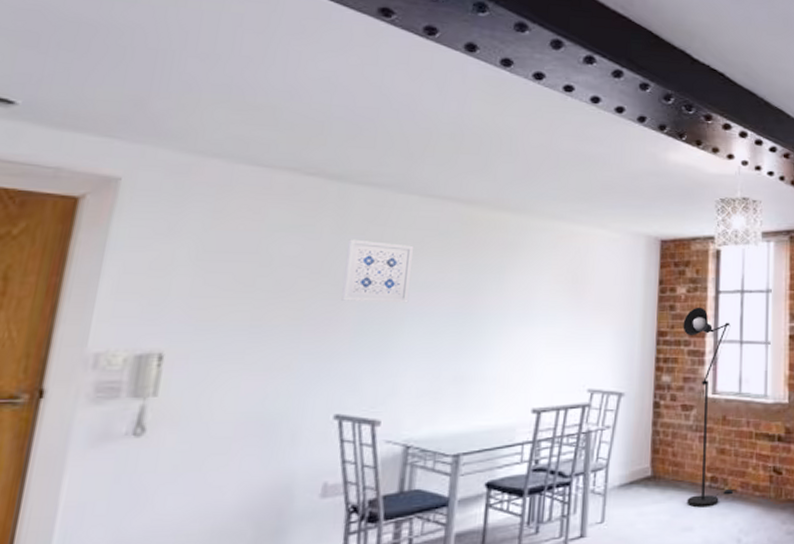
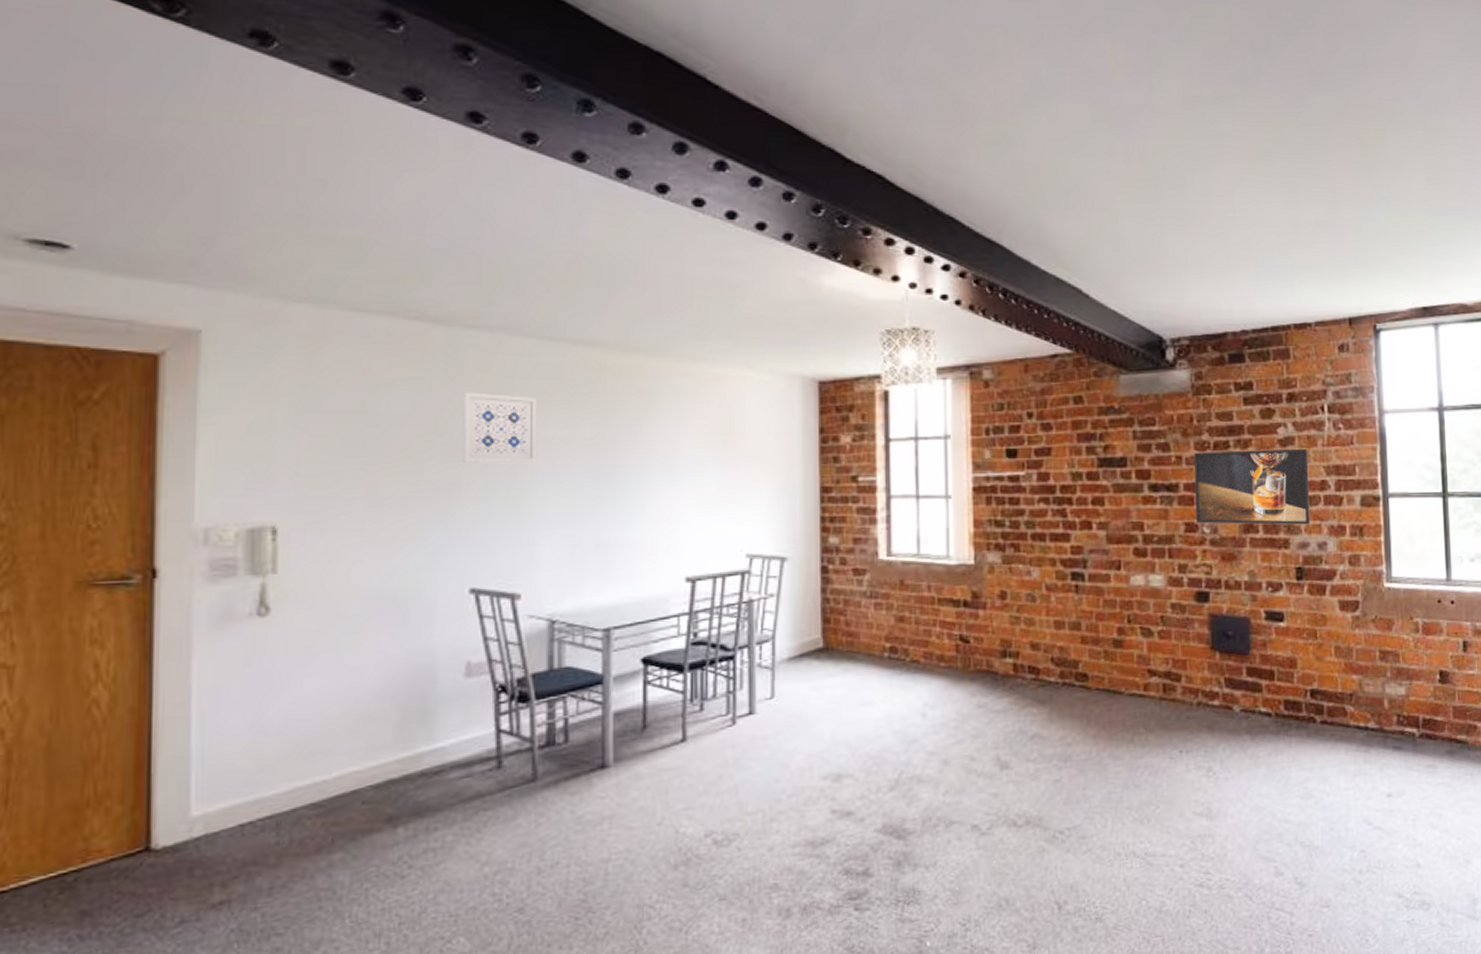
floor lamp: present [683,307,734,507] -> none [849,457,916,680]

